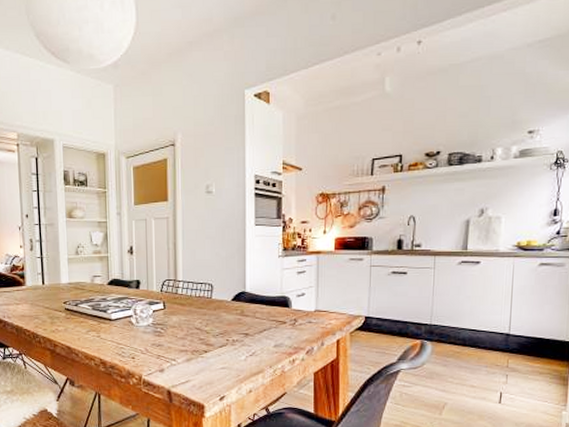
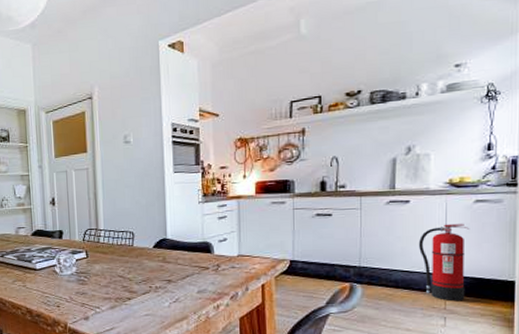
fire extinguisher: none [486,285,534,360] -> present [418,223,470,302]

